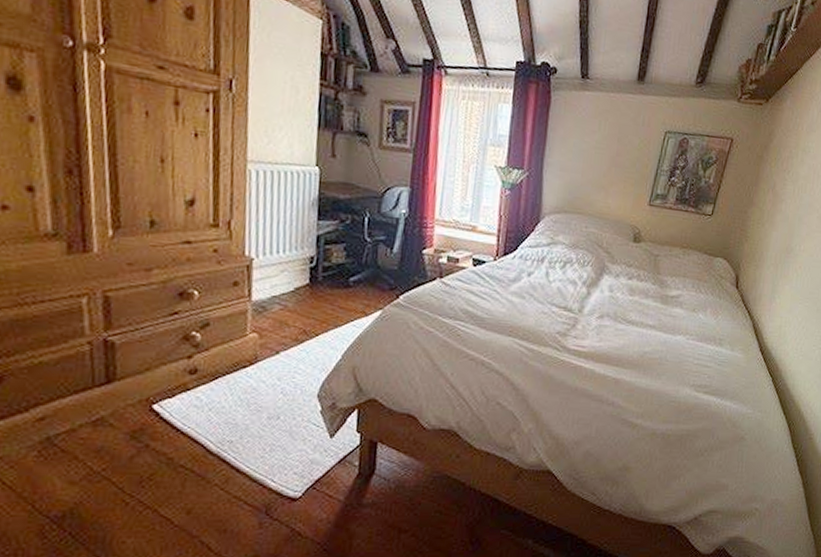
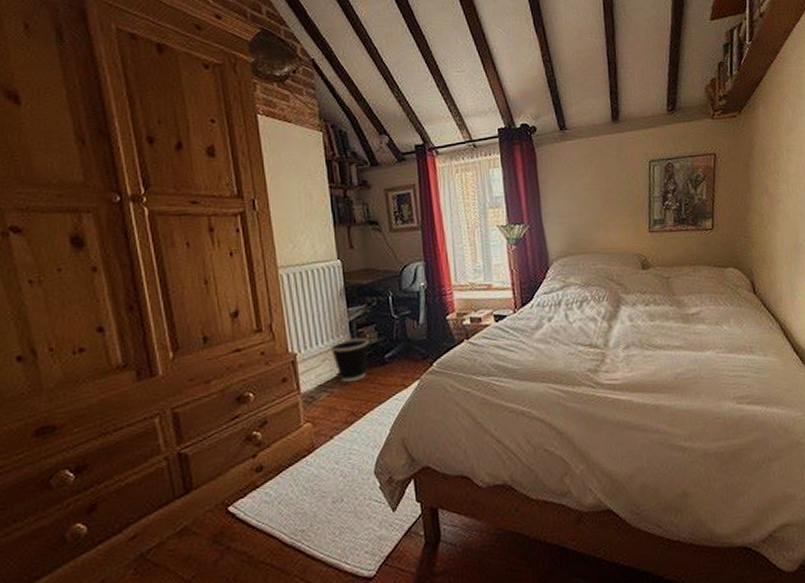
wastebasket: none [291,253,335,299] -> present [329,337,369,382]

